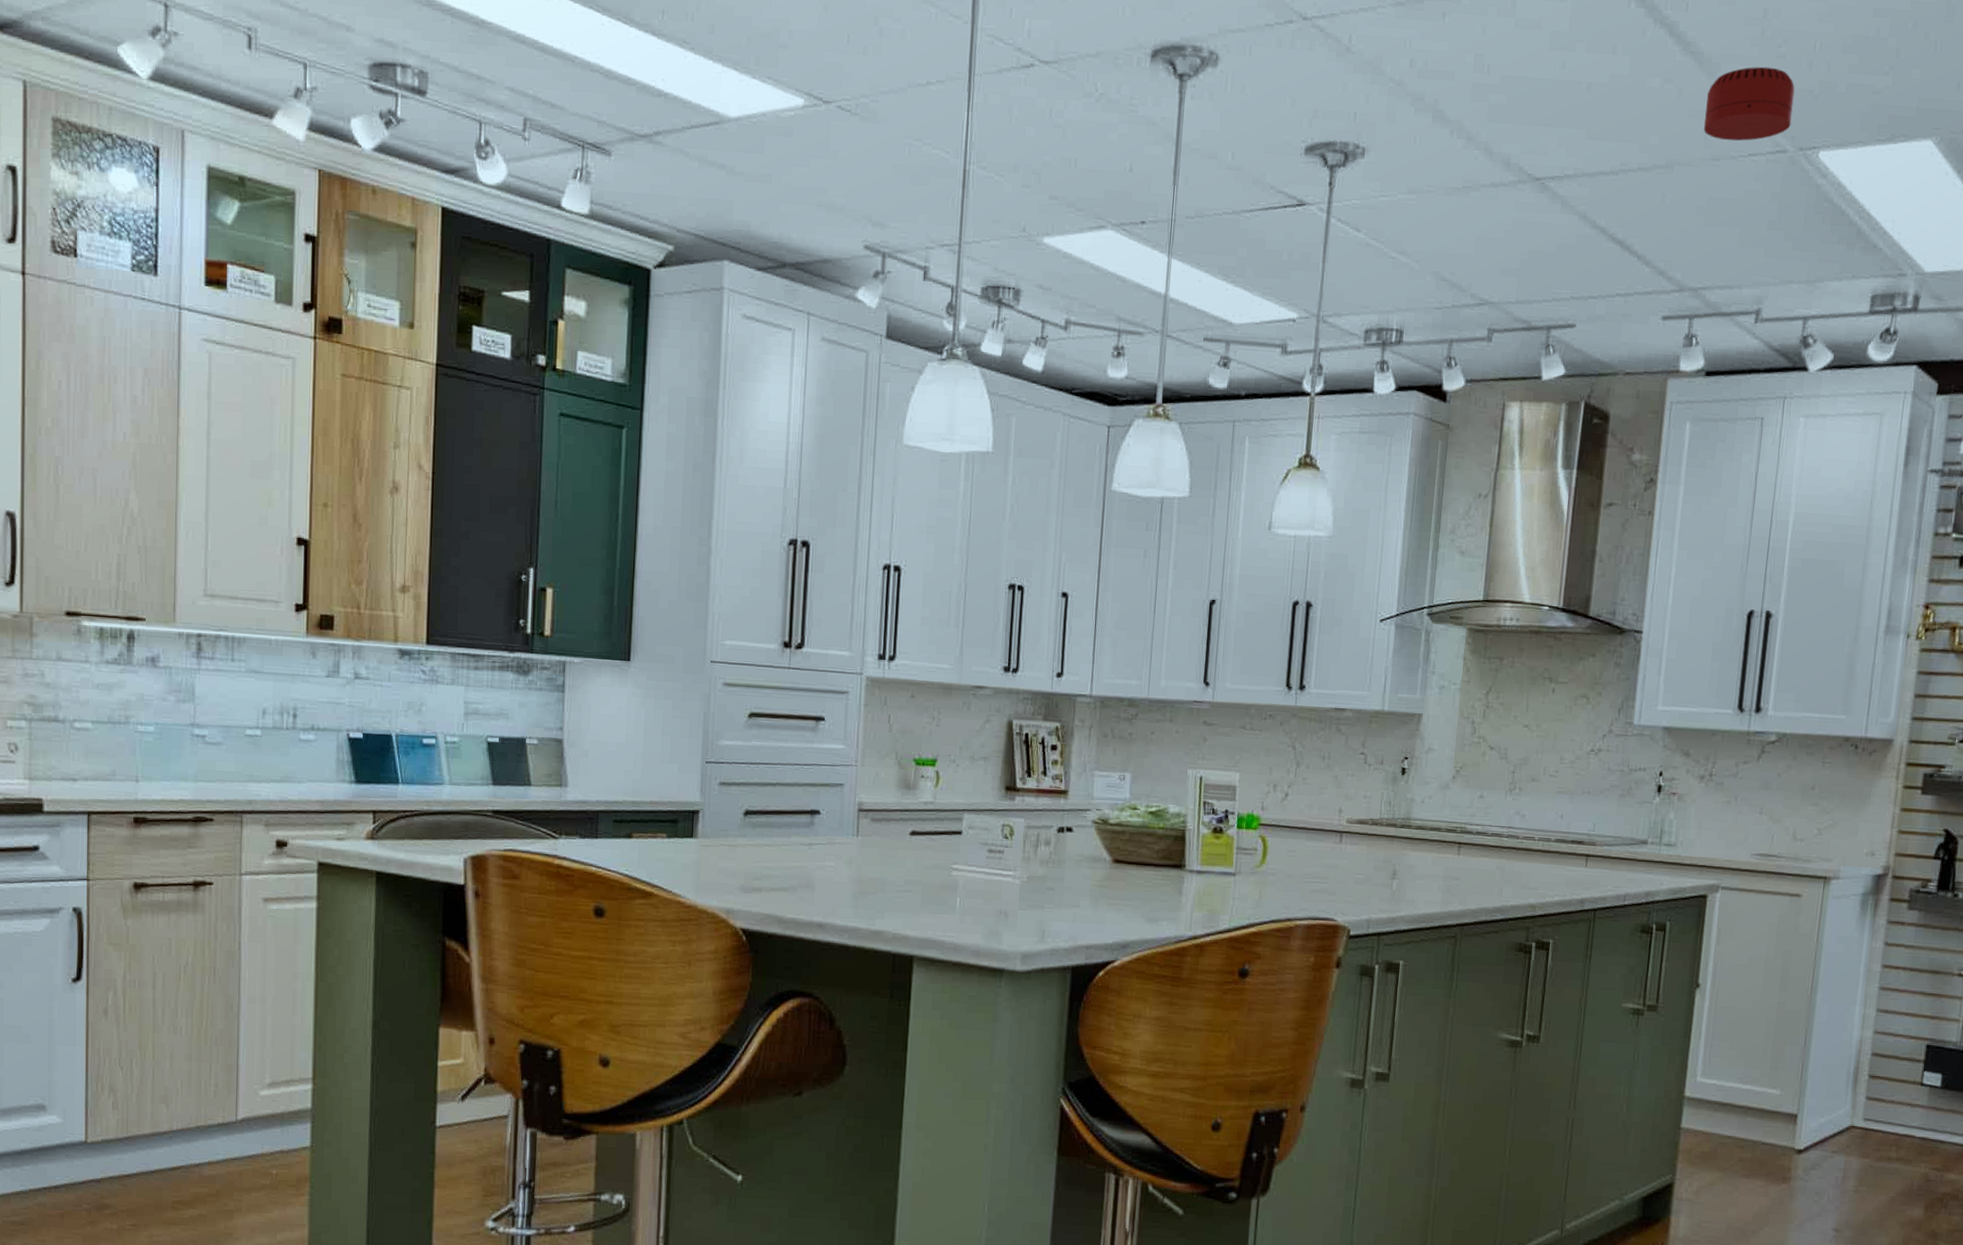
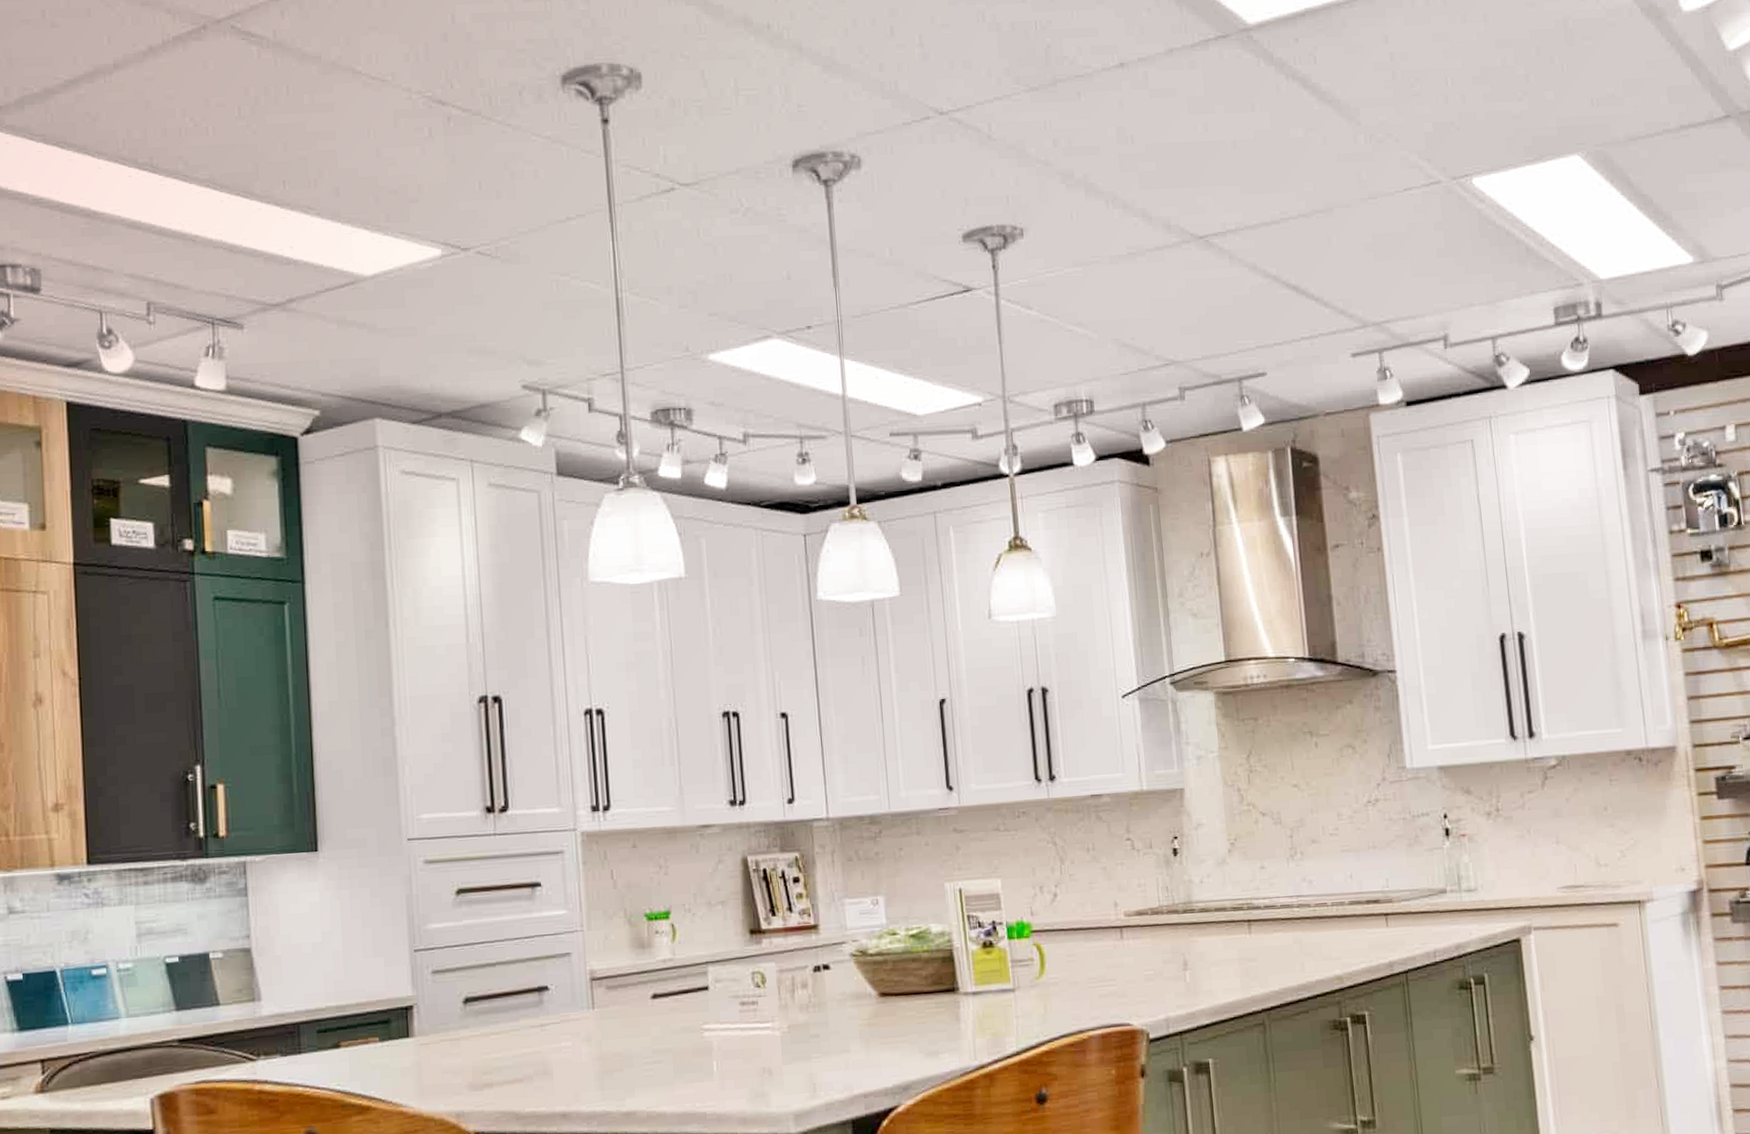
smoke detector: present [1704,66,1795,141] -> none [1352,106,1439,179]

